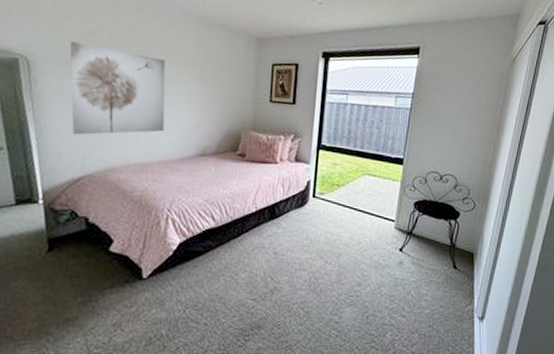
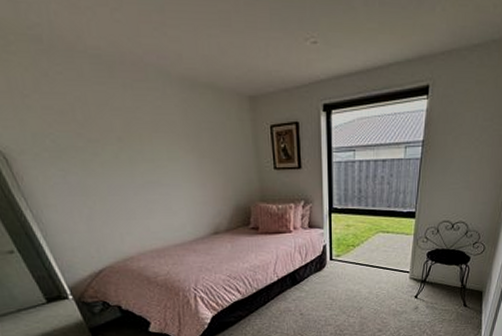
wall art: present [69,41,166,135] -> none [42,126,171,229]

